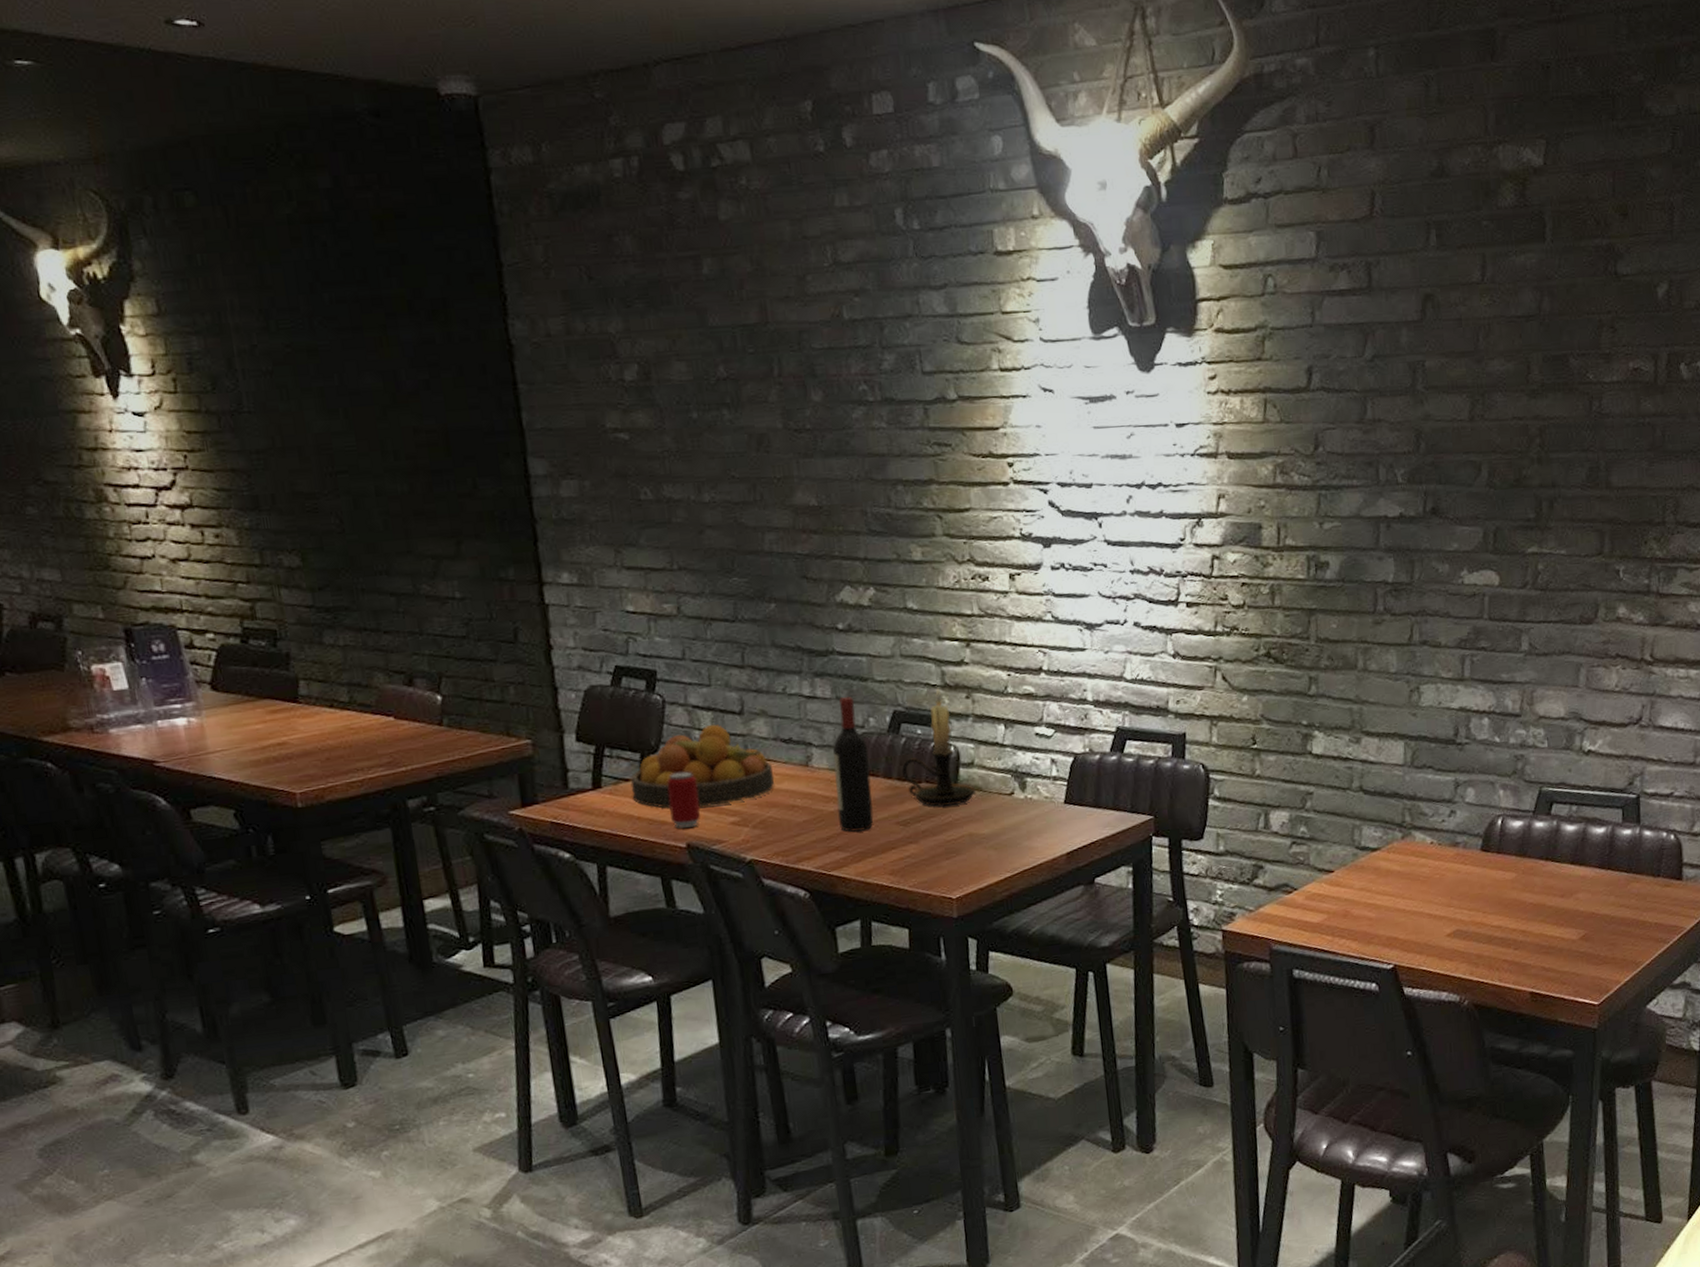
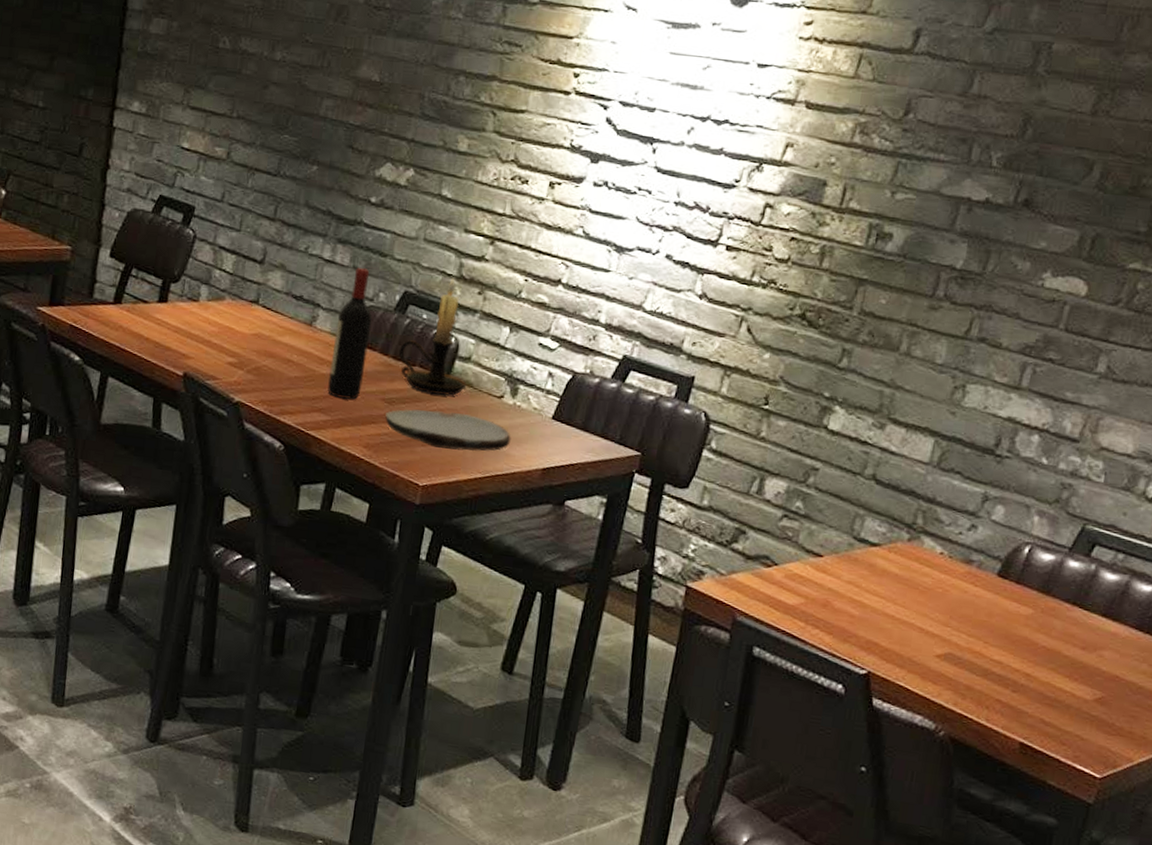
fruit bowl: present [630,724,775,809] -> none [146,267,278,345]
beverage can: present [666,771,700,828] -> none [175,304,207,359]
plate: none [904,817,1031,858] -> present [385,409,511,452]

